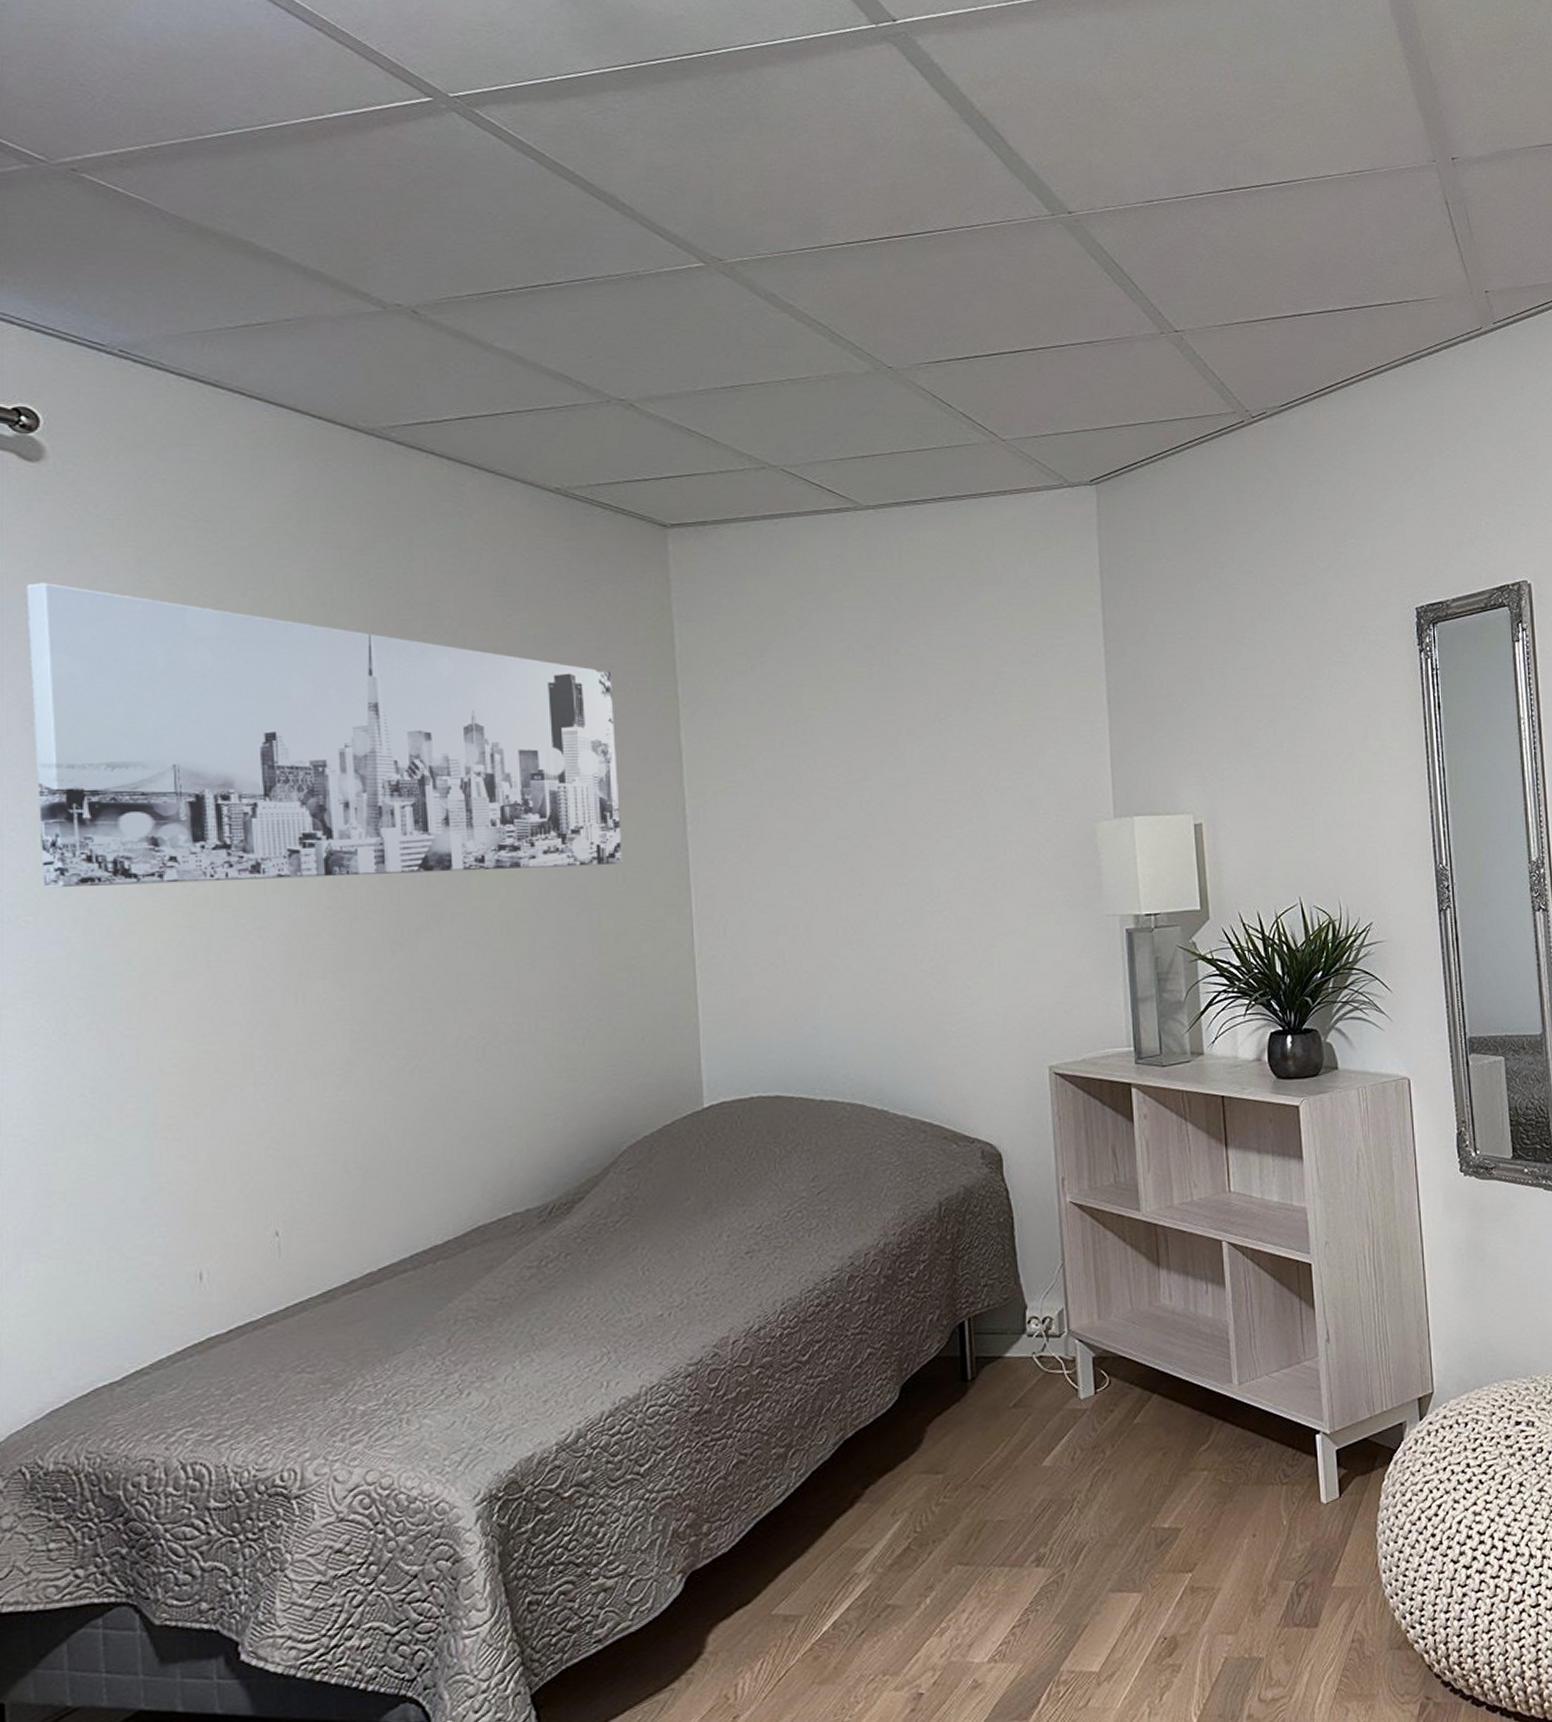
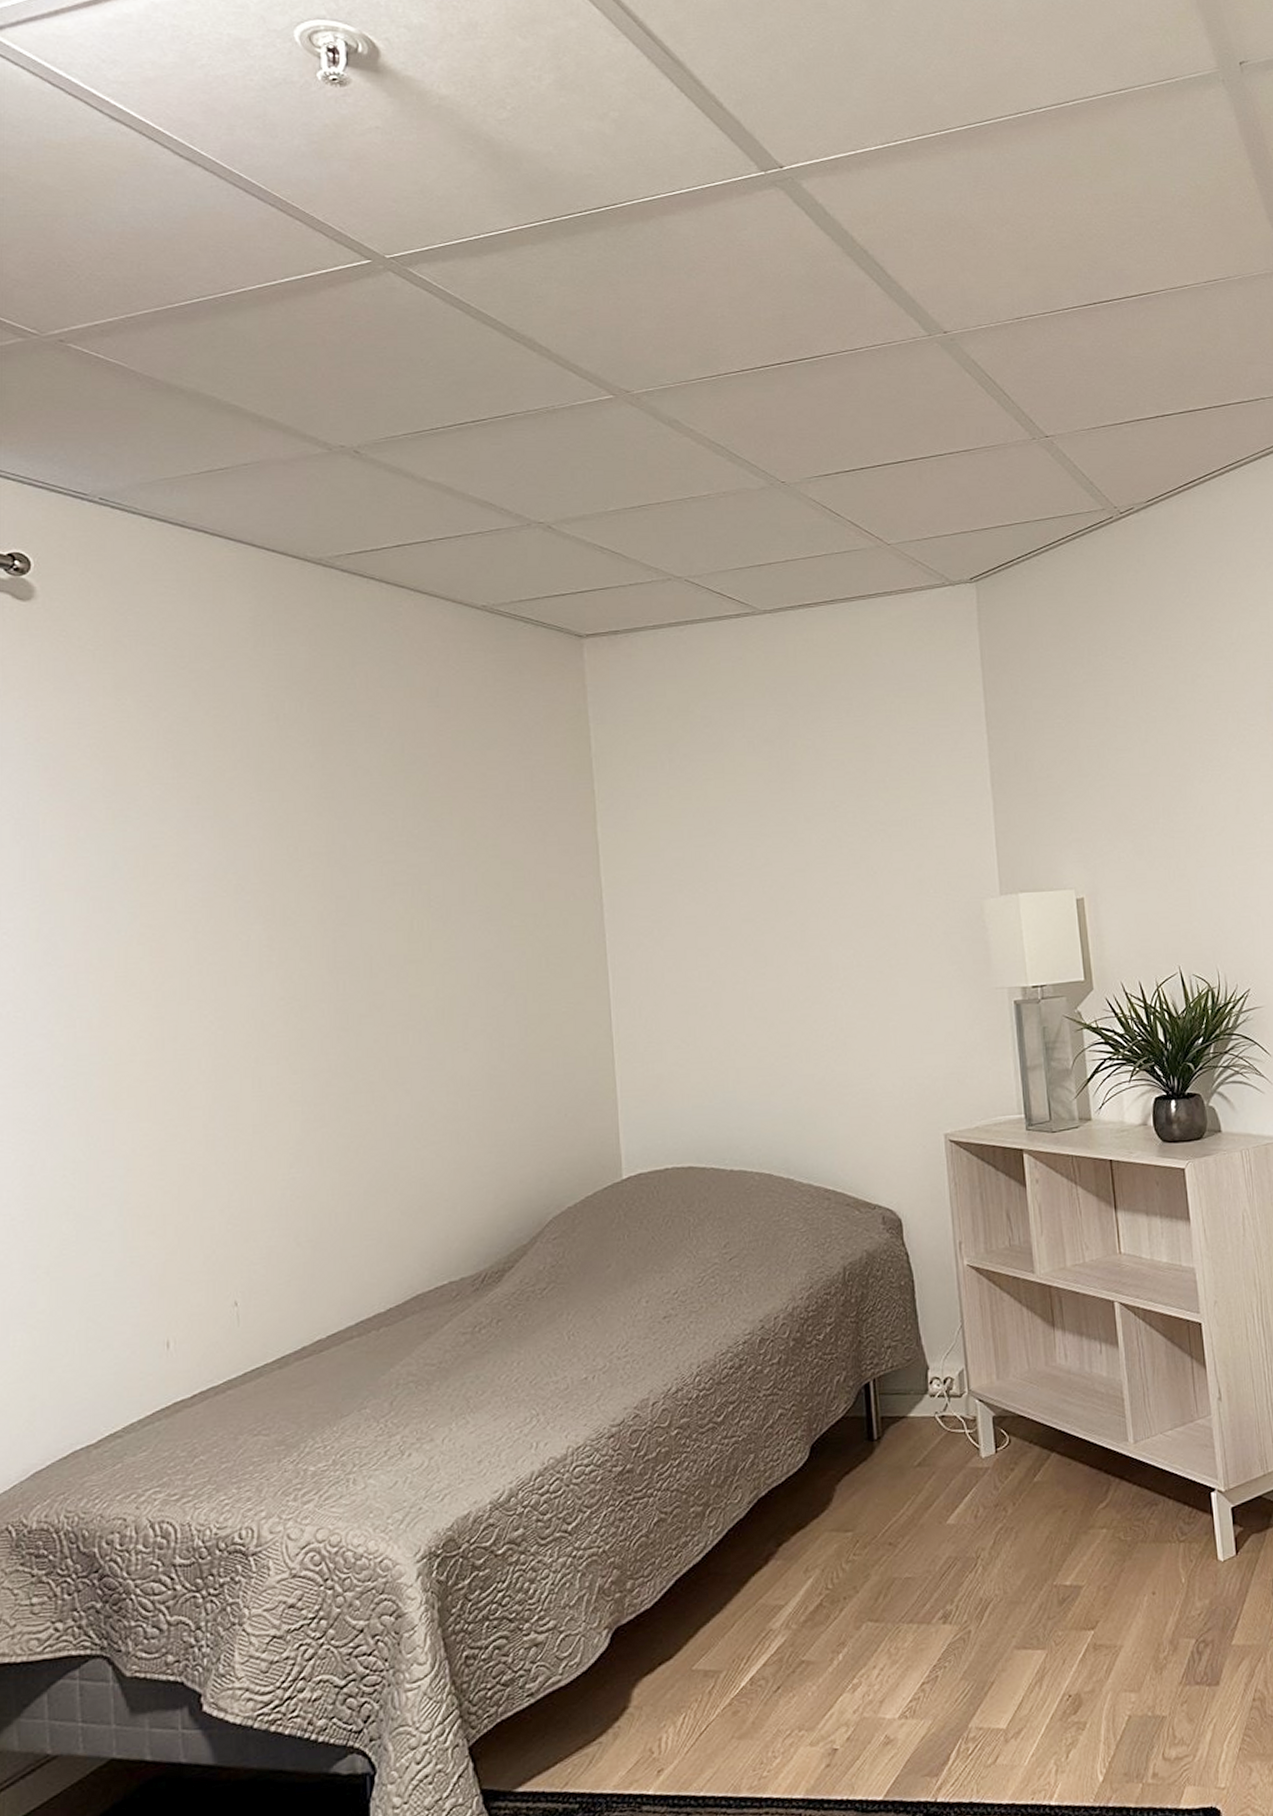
wall art: present [26,583,623,889] -> none [18,709,546,987]

